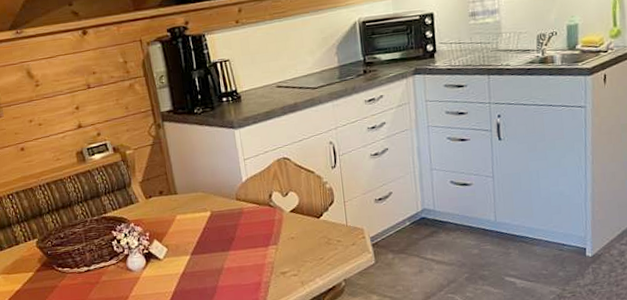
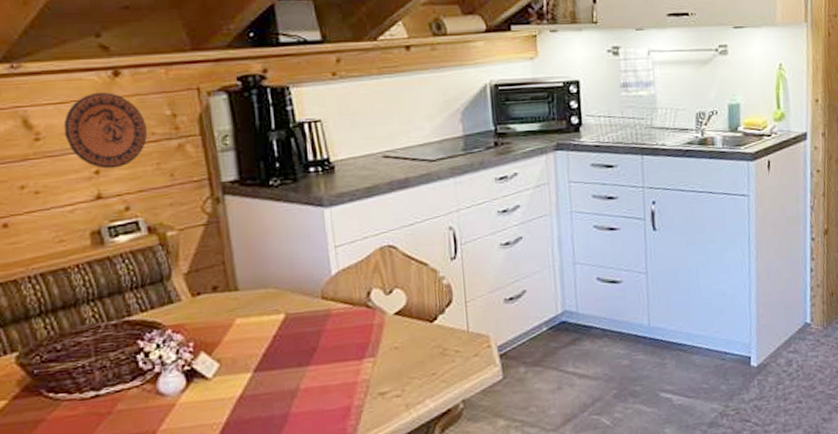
decorative plate: none [53,47,108,105] -> present [63,92,147,169]

